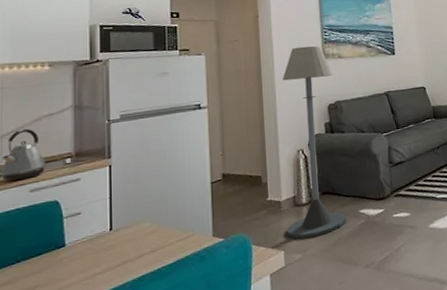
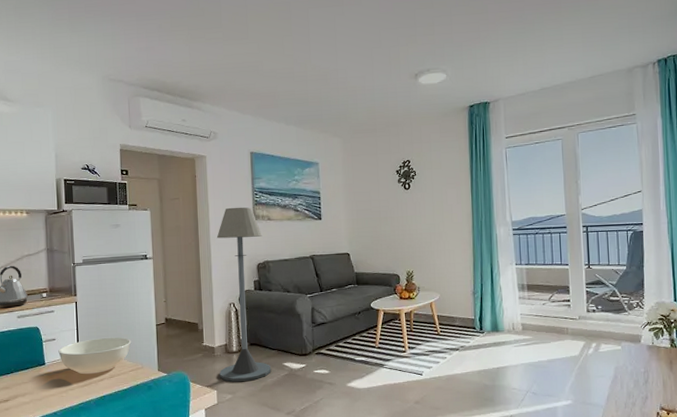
bowl: none [84,201,180,253] -> present [58,337,131,375]

